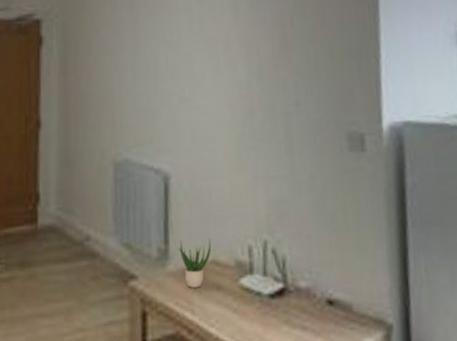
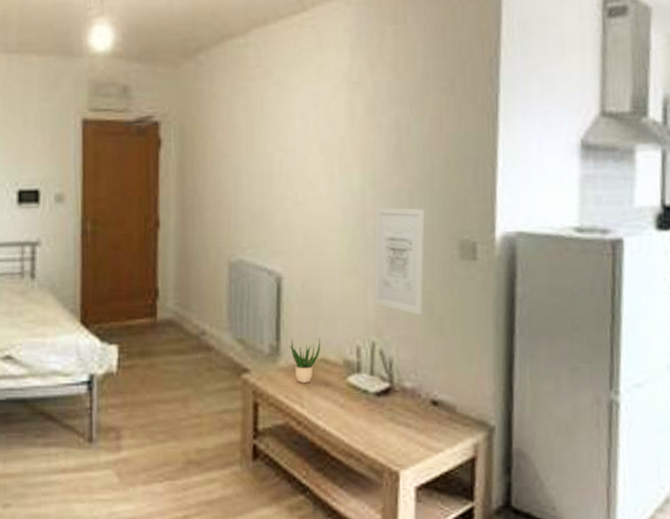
wall art: none [262,101,314,210] -> present [373,207,425,315]

